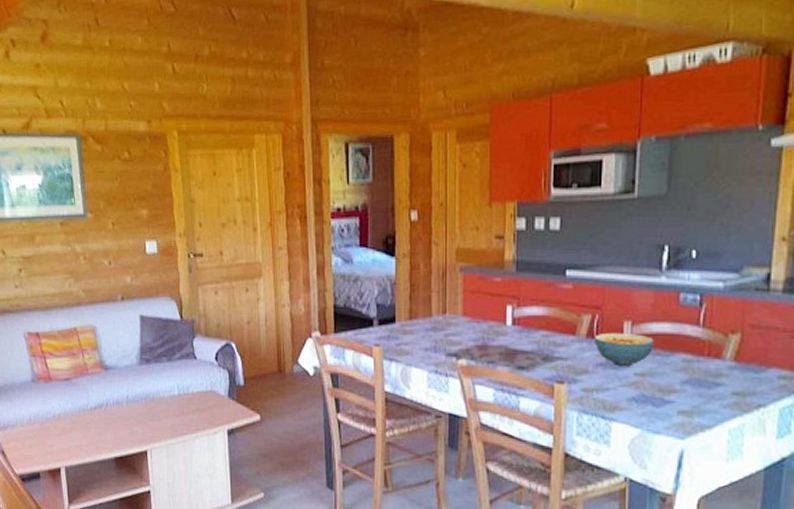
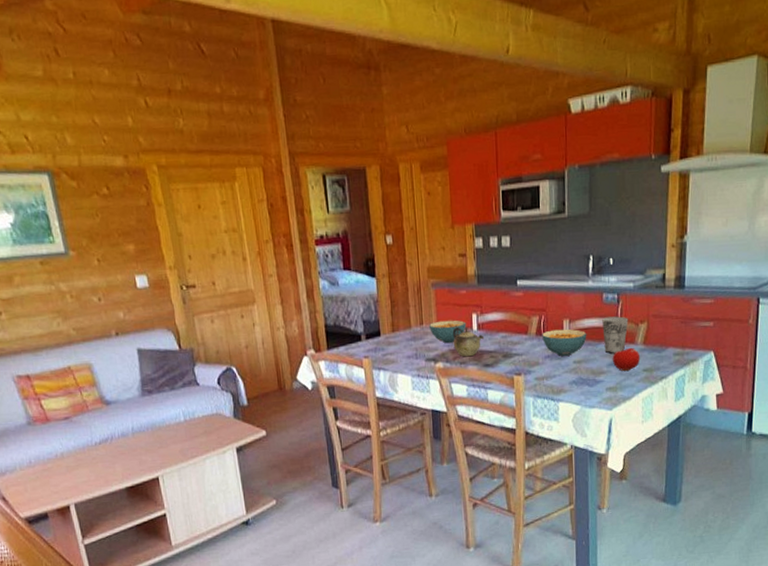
cereal bowl: none [454,311,499,338] -> present [429,320,467,344]
teapot: none [481,320,520,356] -> present [452,326,485,357]
cup: none [677,322,714,368] -> present [602,316,629,354]
fruit: none [688,359,729,393] -> present [612,345,641,372]

